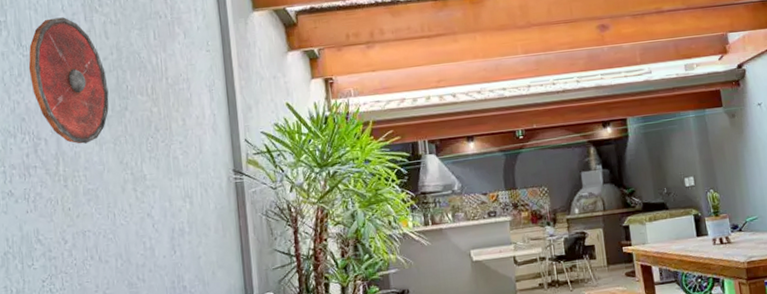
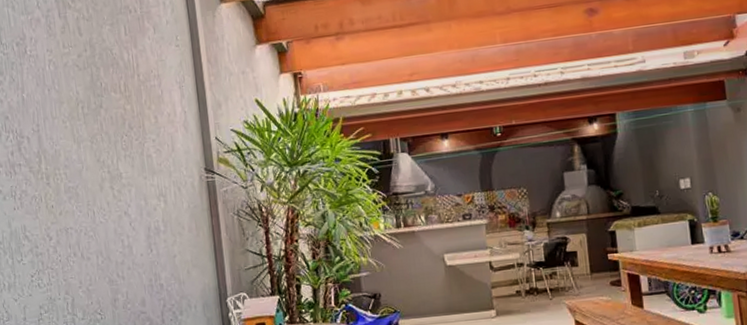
round shield: present [28,17,109,144] -> none [9,14,85,142]

